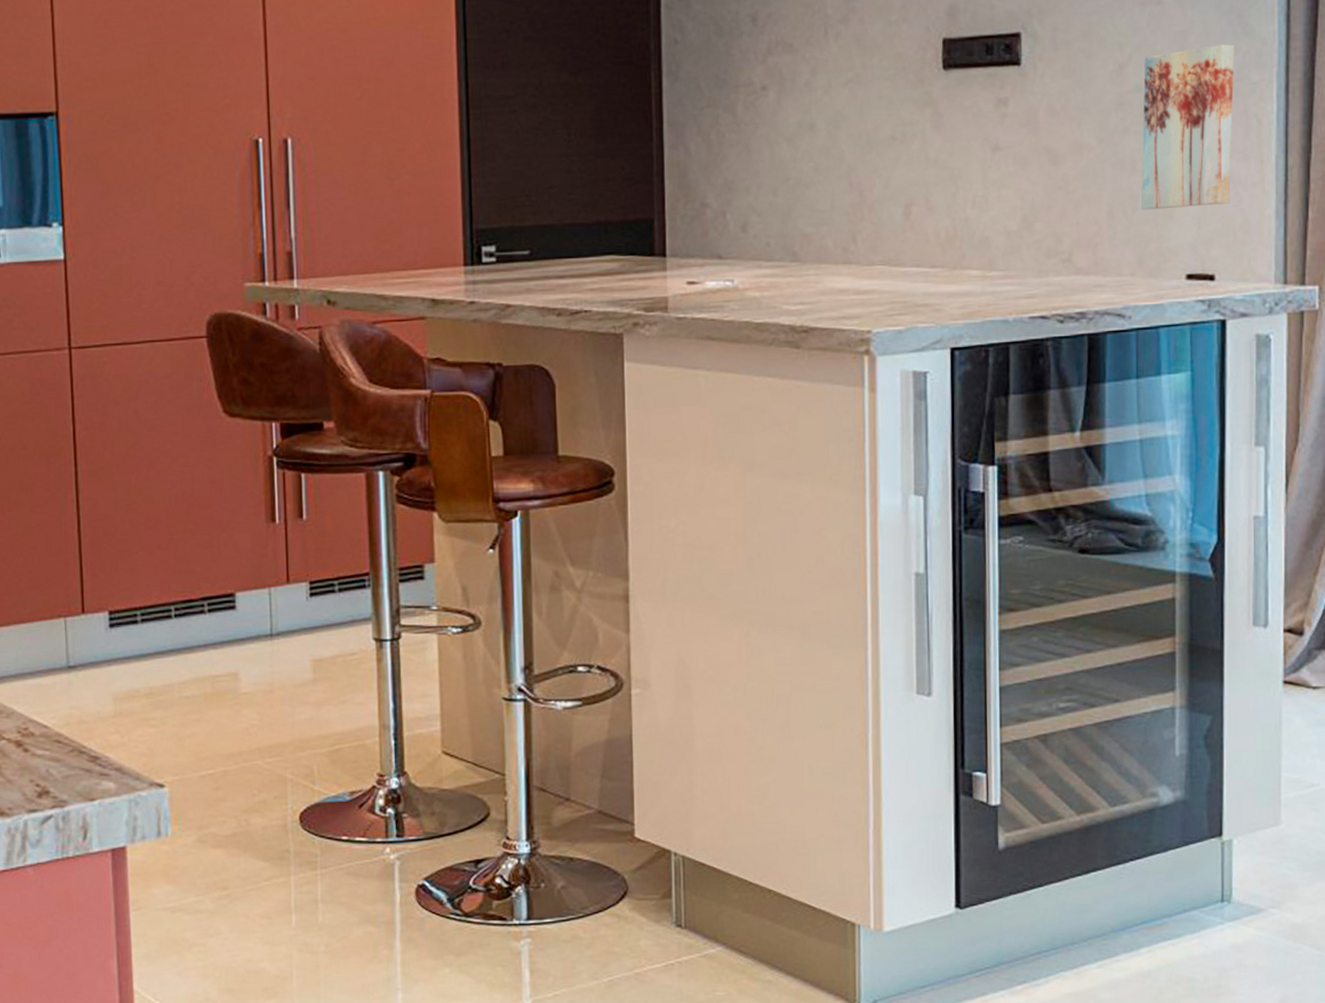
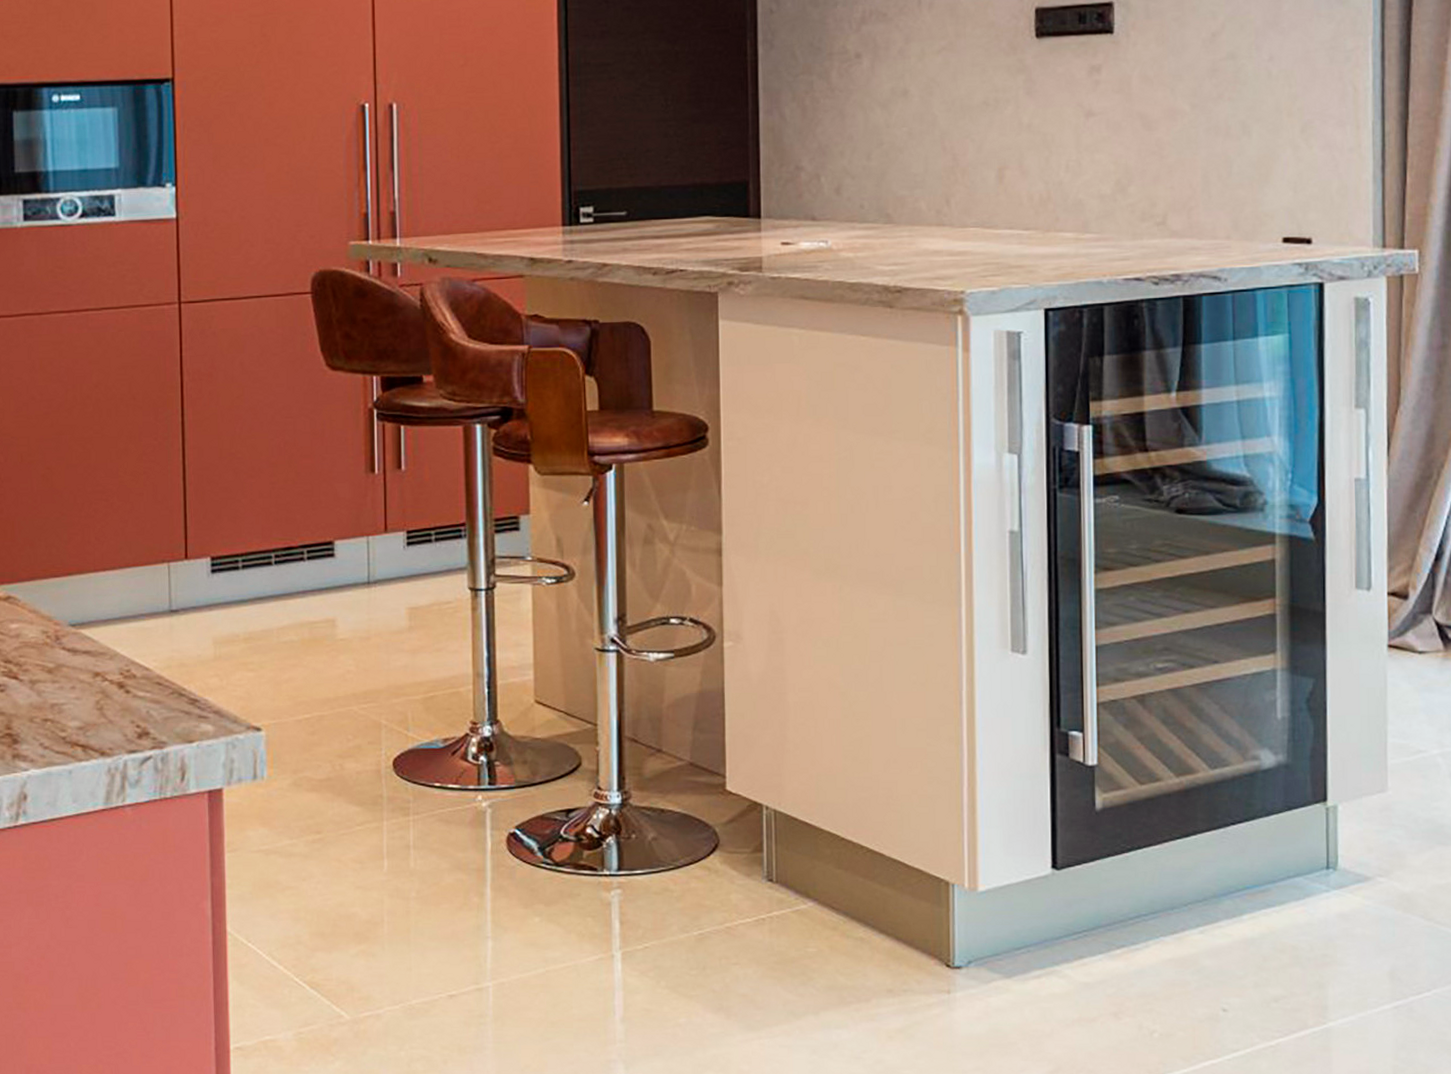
wall art: present [1141,44,1234,210] -> none [1236,13,1329,174]

